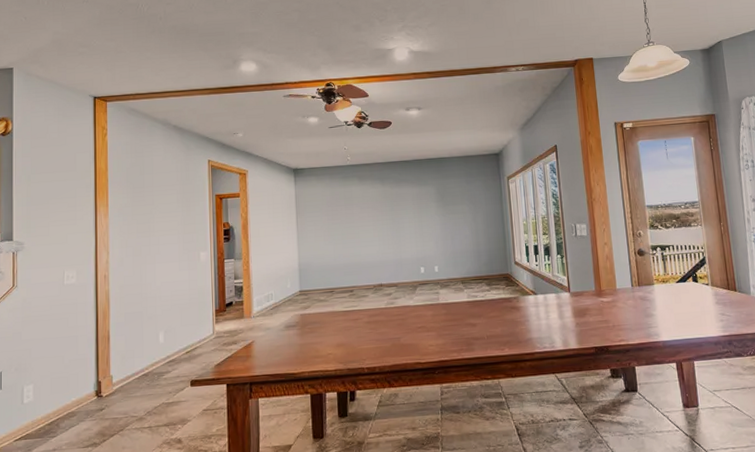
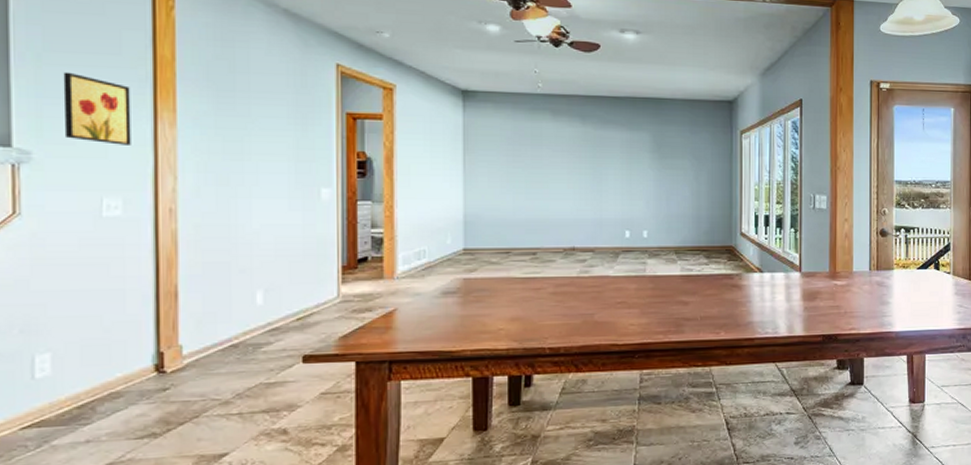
wall art: none [42,186,82,233] -> present [63,72,131,145]

